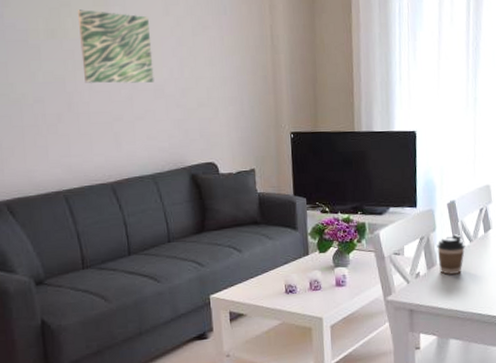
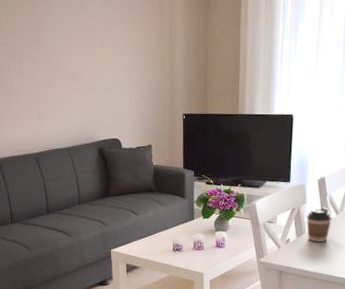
wall art: present [77,9,154,84] -> none [11,8,71,71]

